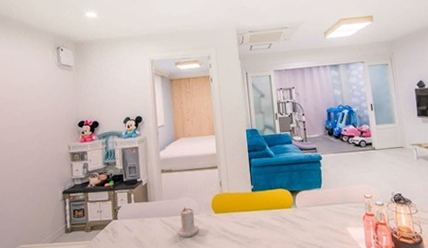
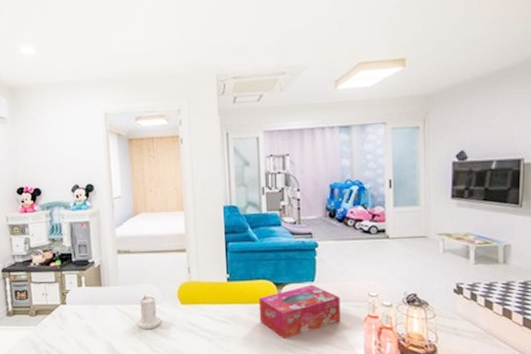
tissue box: none [278,190,345,238] -> present [258,284,341,338]

